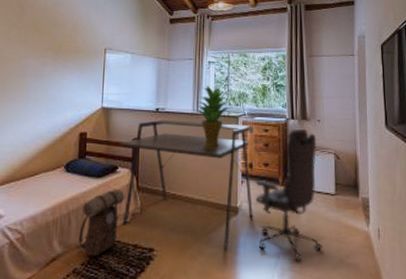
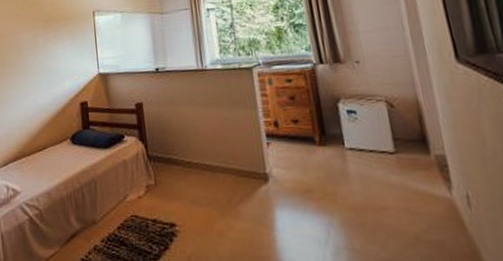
backpack: present [77,190,126,257] -> none [94,160,137,233]
desk: present [120,120,253,250] -> none [123,76,288,224]
potted plant: present [192,86,234,147] -> none [196,36,245,107]
office chair: present [255,128,322,263] -> none [284,73,387,240]

